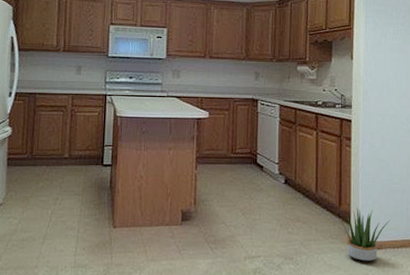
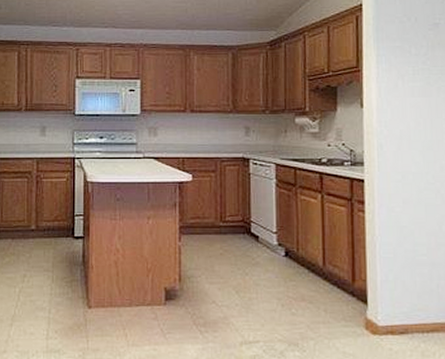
potted plant: present [337,207,390,262] -> none [351,284,417,349]

